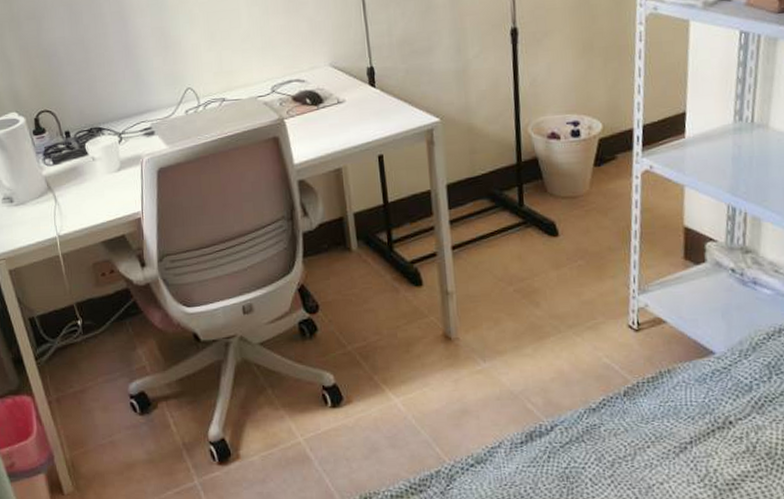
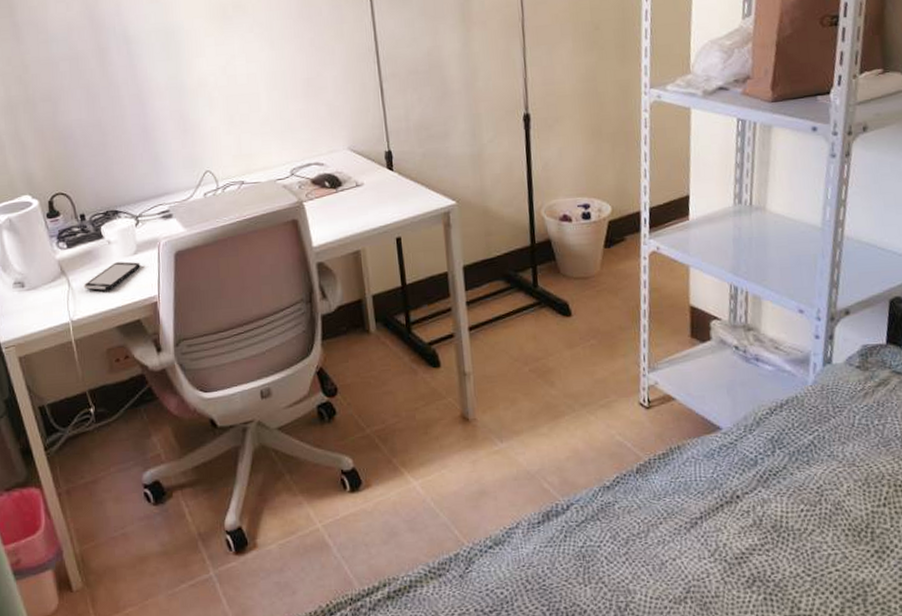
smartphone: none [69,178,124,207] -> present [83,261,140,291]

